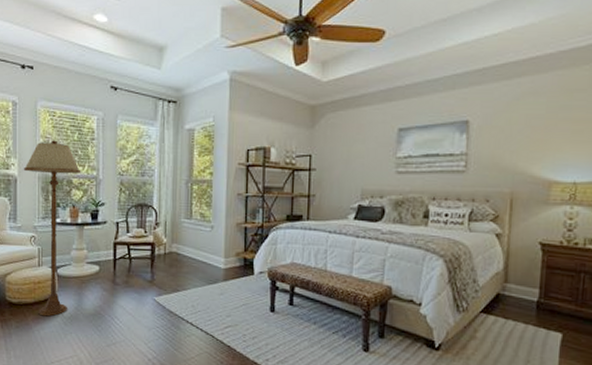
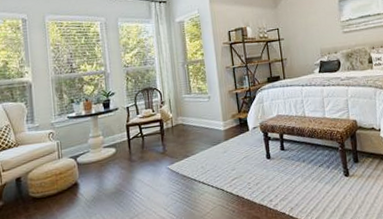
floor lamp: present [23,140,81,317] -> none [36,46,91,204]

